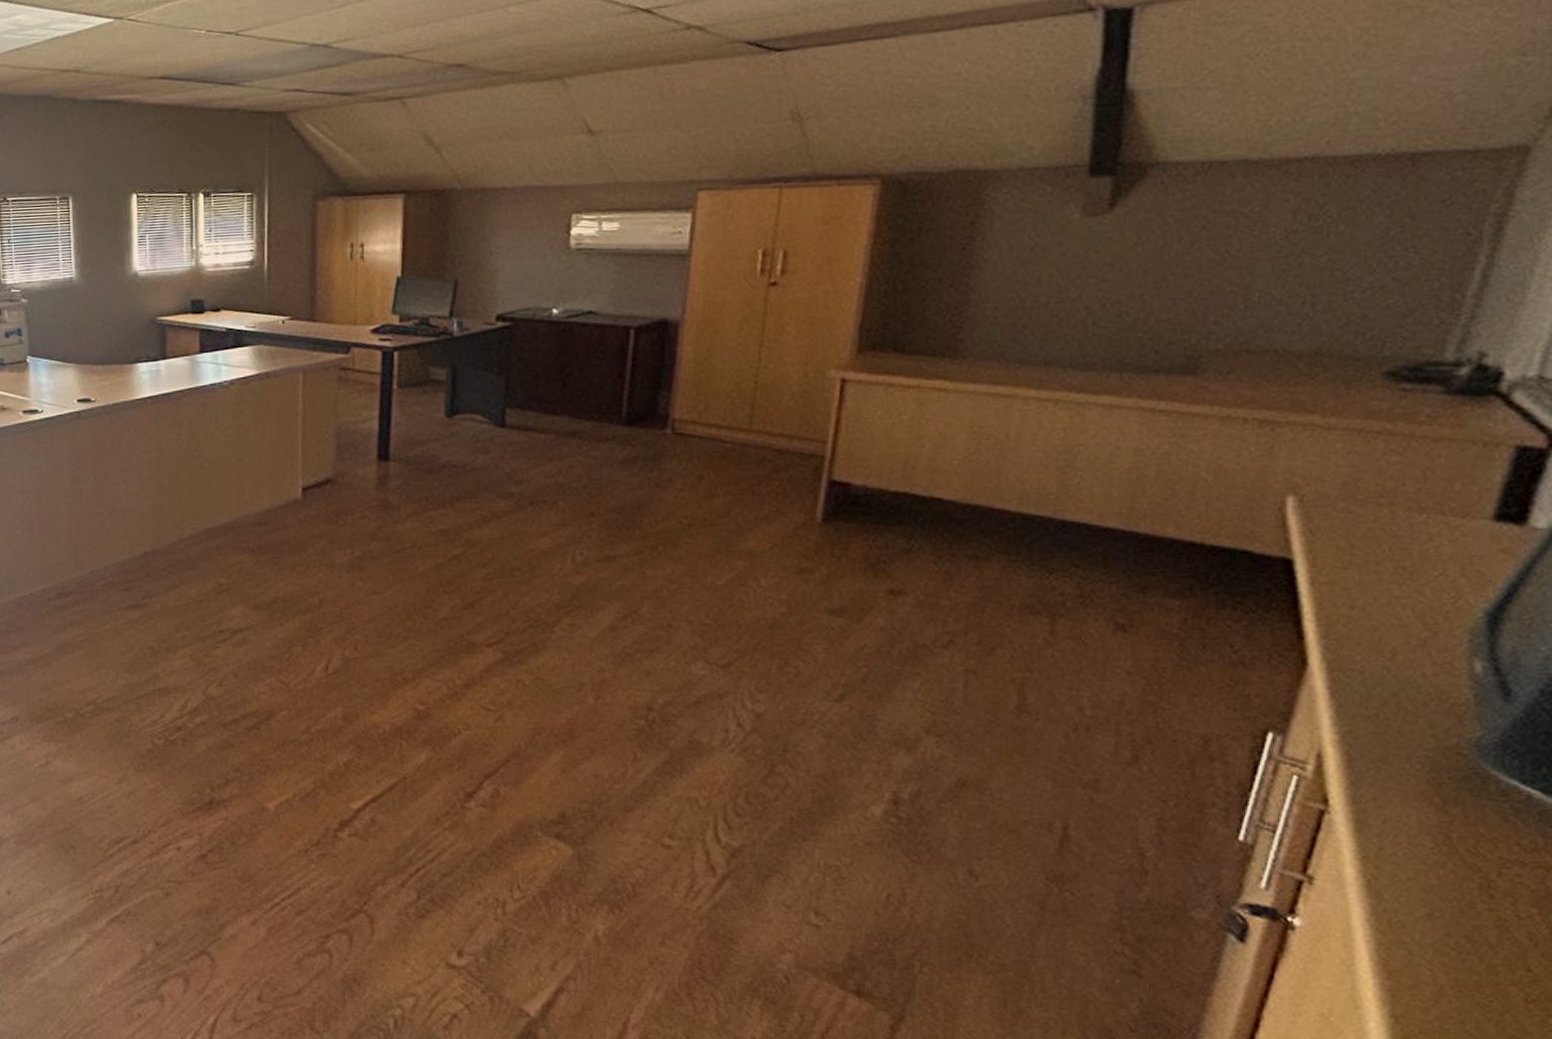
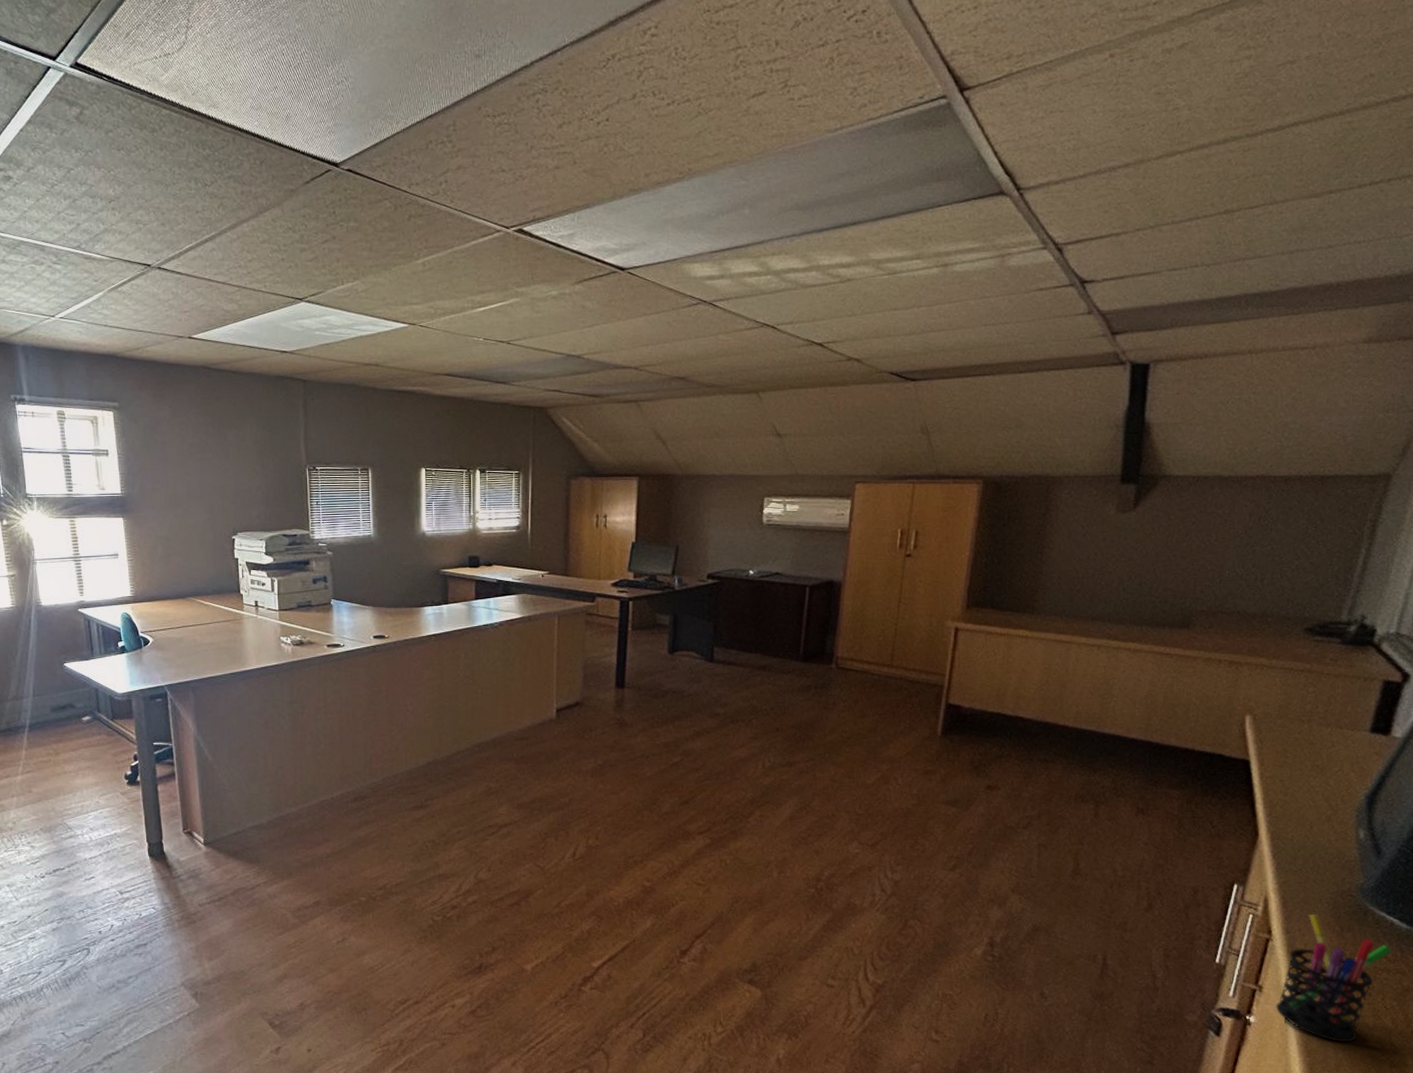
pen holder: none [1335,779,1530,963] -> present [1276,915,1393,1043]

